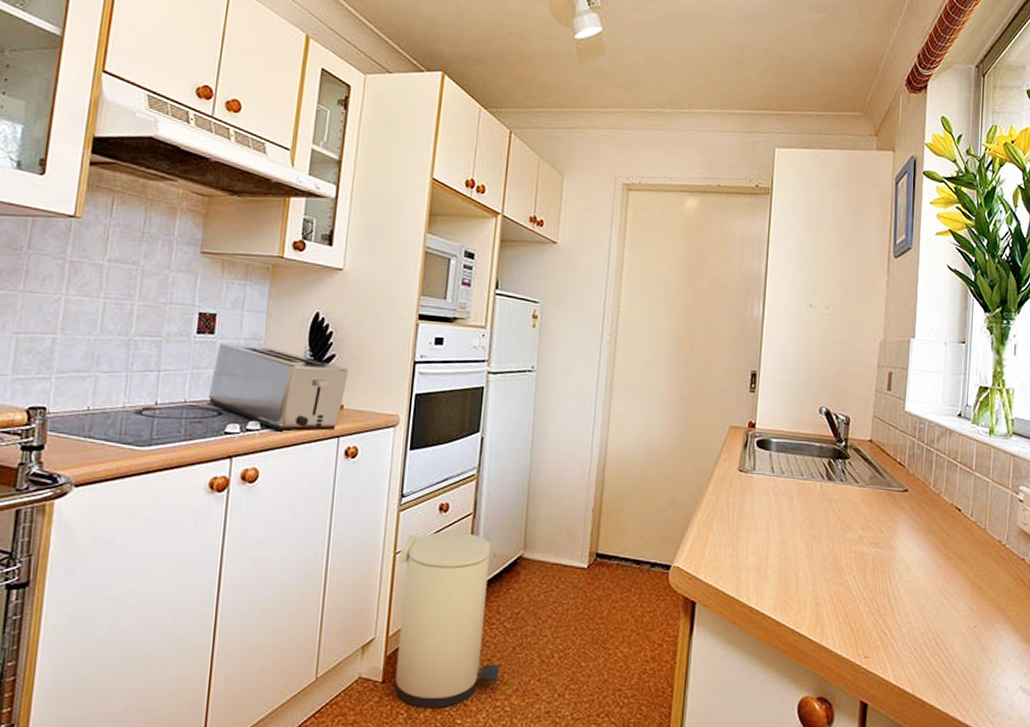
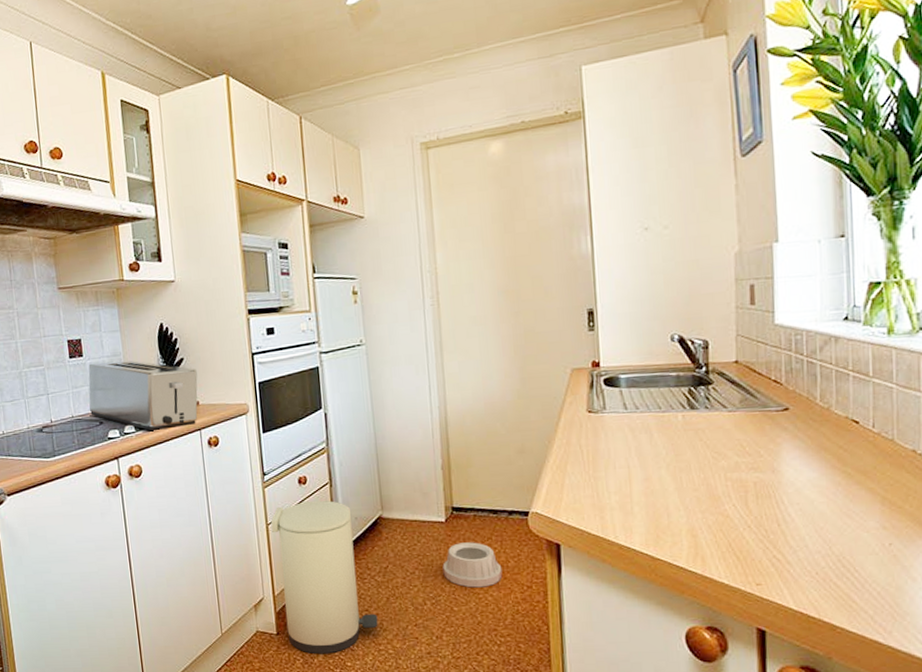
pet bowl: none [576,592,637,643] -> present [442,542,503,588]

